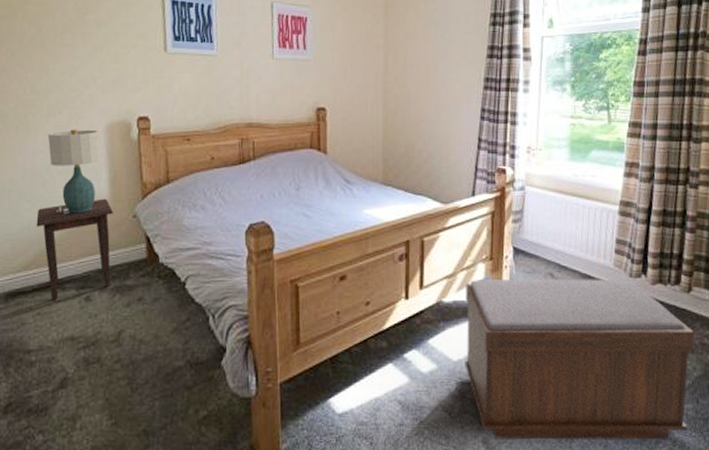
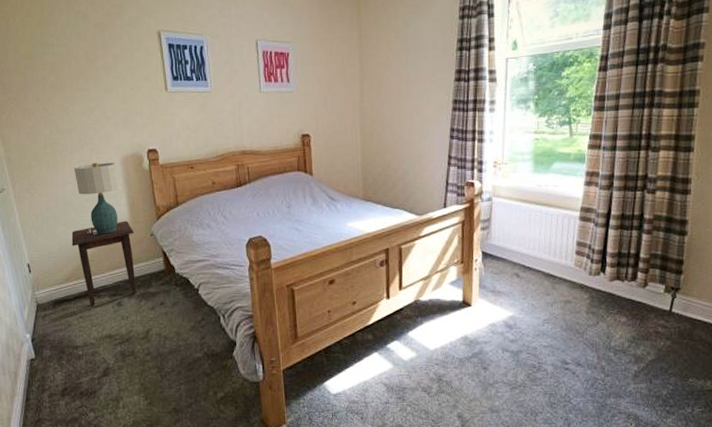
bench: present [465,279,695,440] -> none [440,277,649,414]

